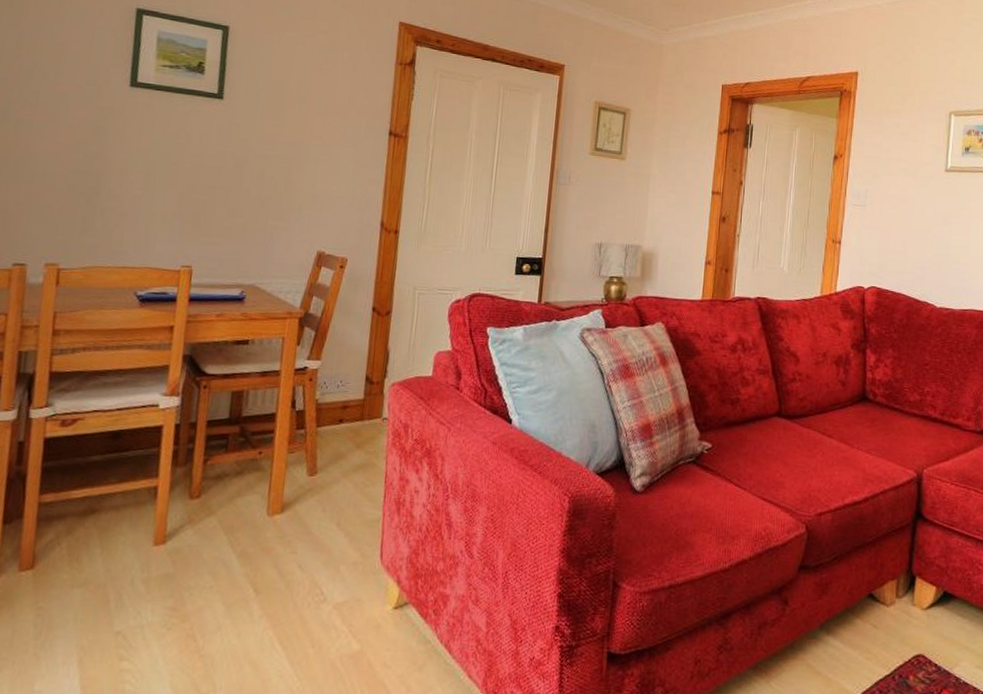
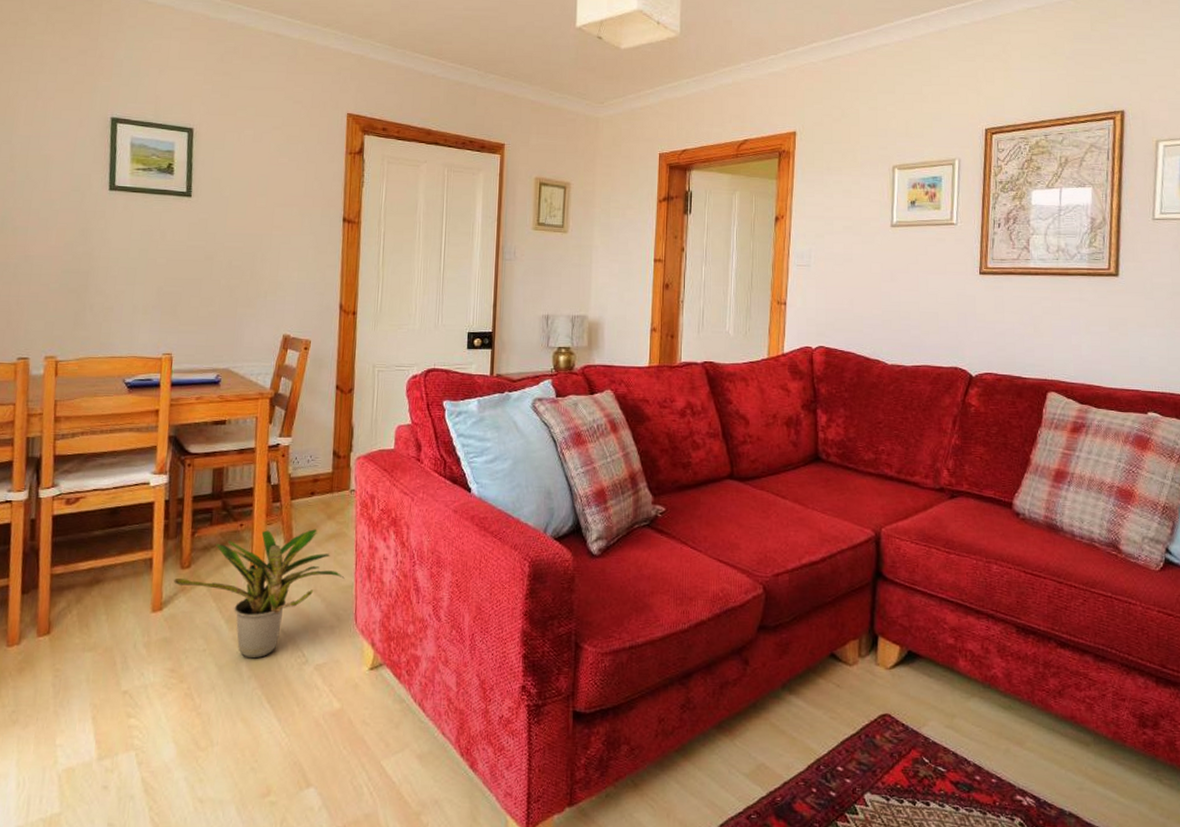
potted plant: none [180,459,372,597] -> present [174,529,345,659]

